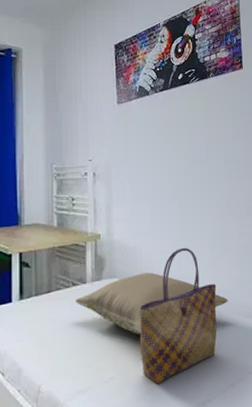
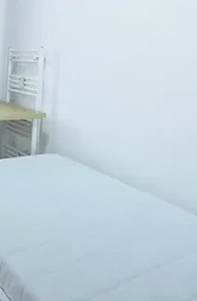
pillow: present [75,272,228,335] -> none [20,152,159,207]
tote bag: present [139,247,217,384] -> none [73,133,149,254]

